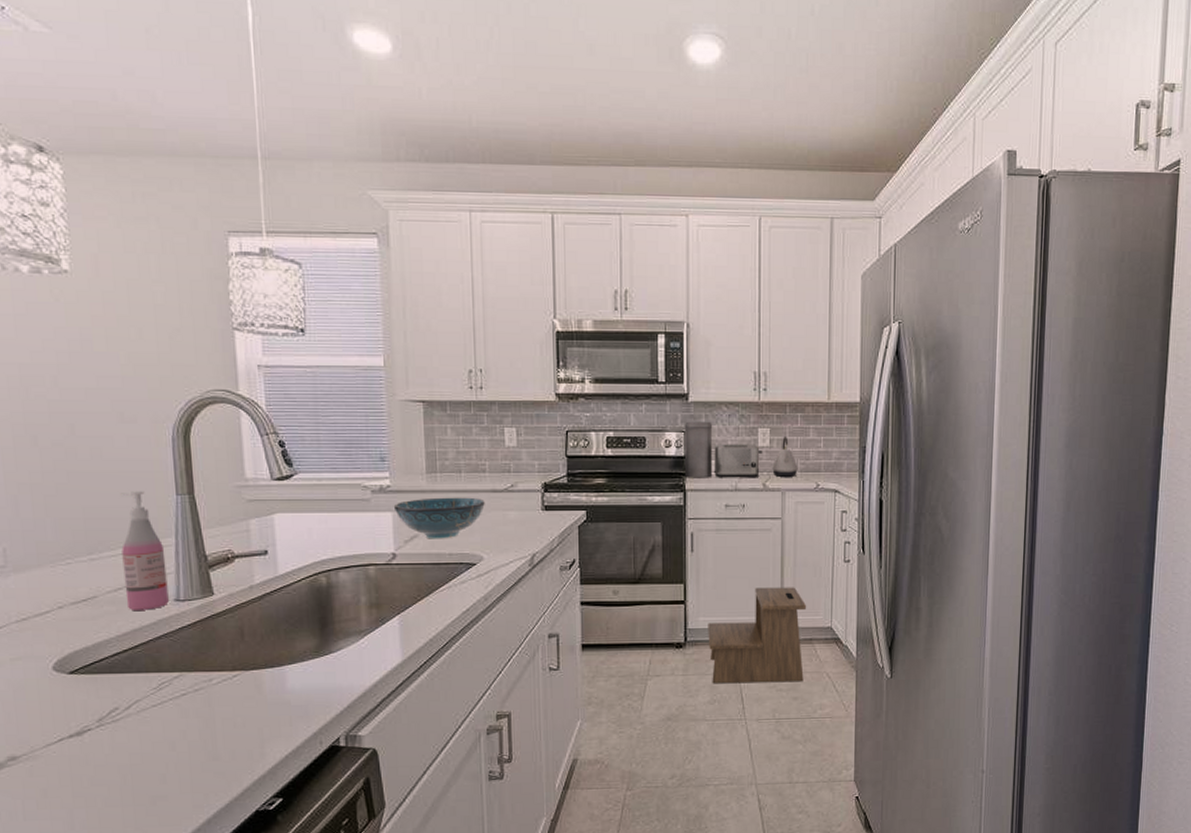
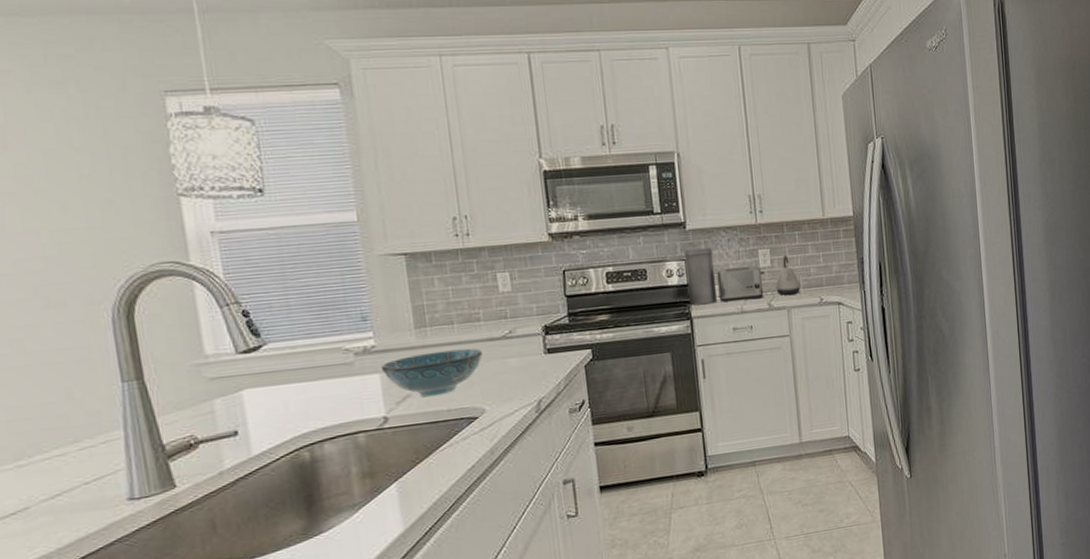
soap dispenser: present [120,491,169,610] -> none [51,382,121,518]
step stool: present [708,587,807,684] -> none [727,401,828,508]

